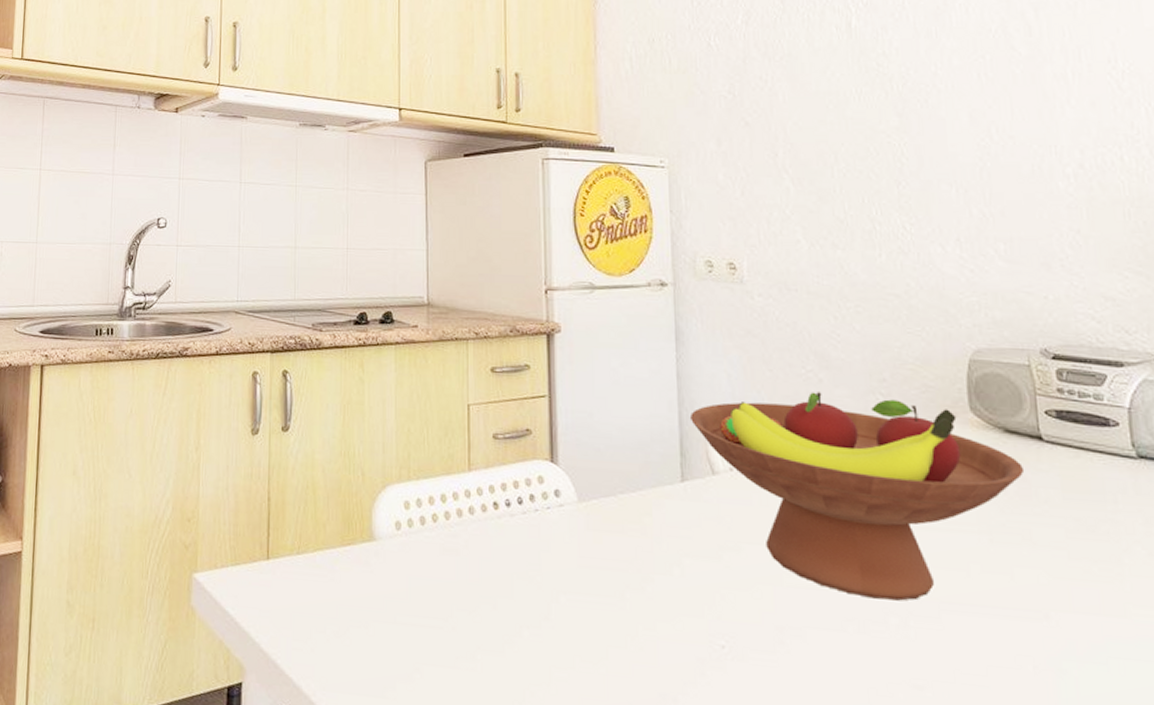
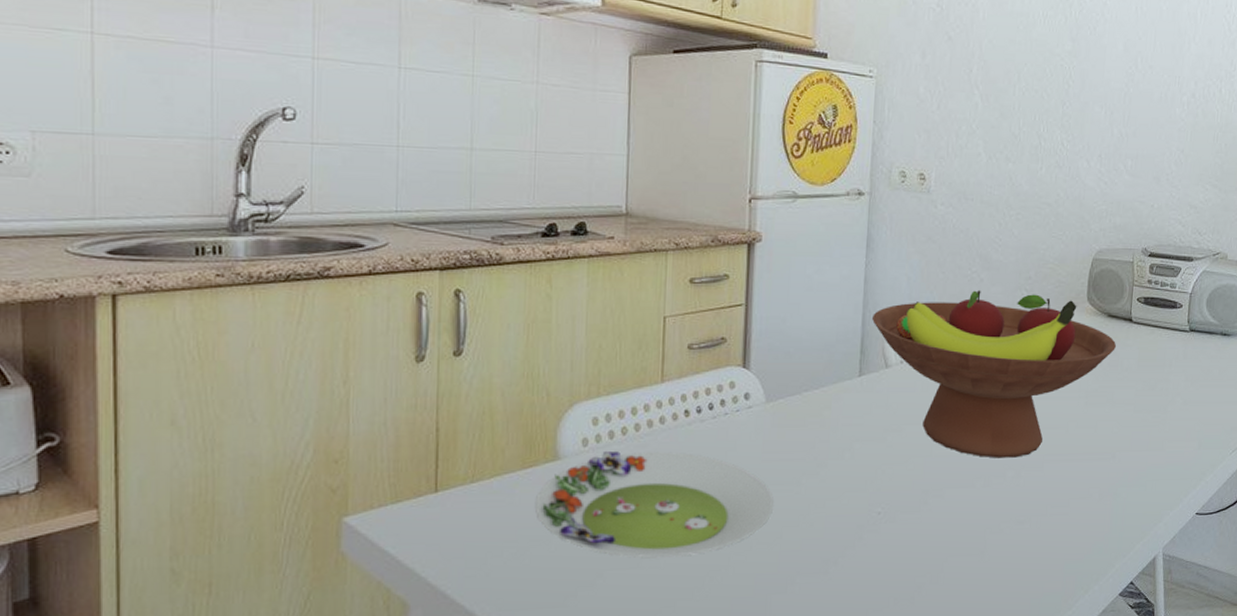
salad plate: none [354,537,595,663] -> present [536,451,773,558]

